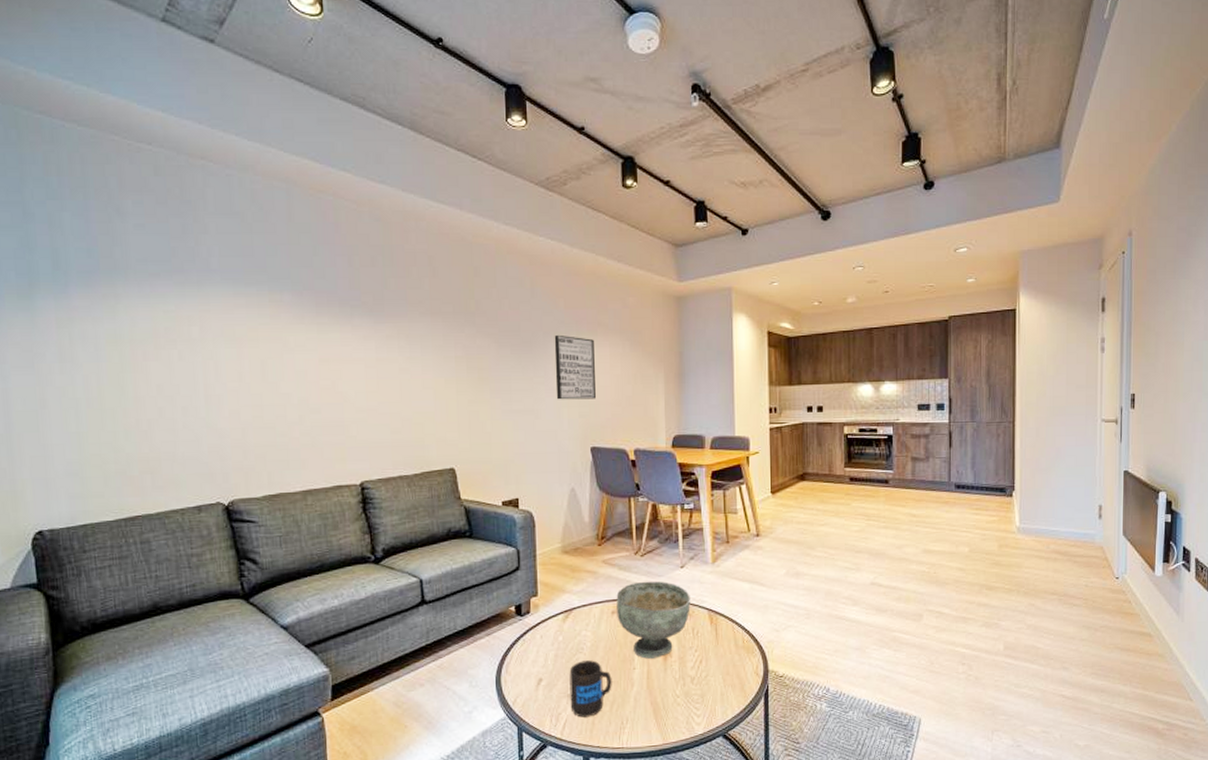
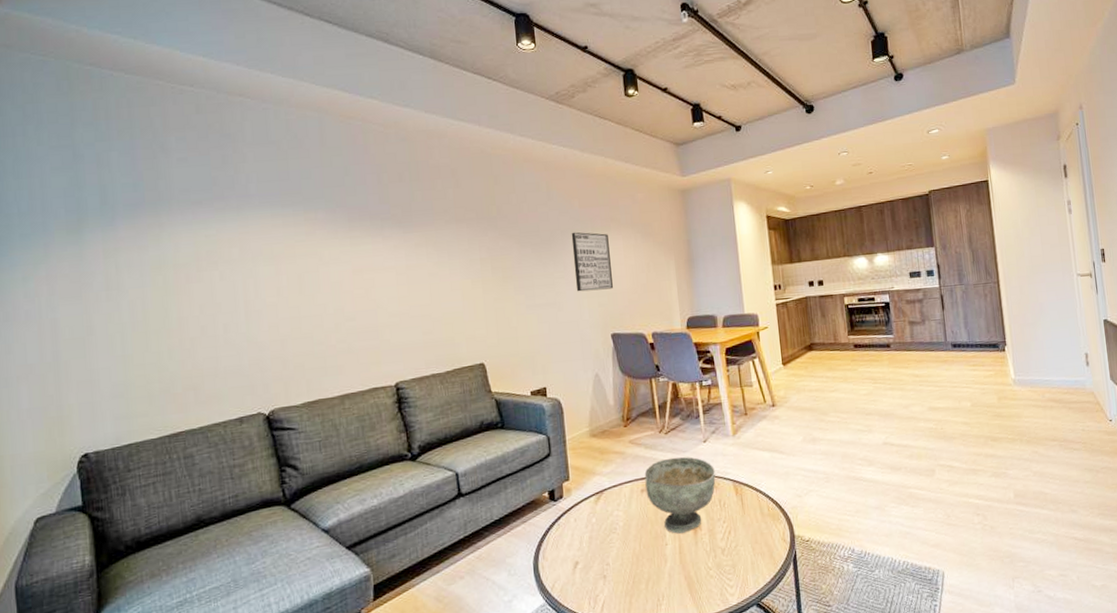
mug: present [569,660,612,718] -> none [604,539,646,598]

